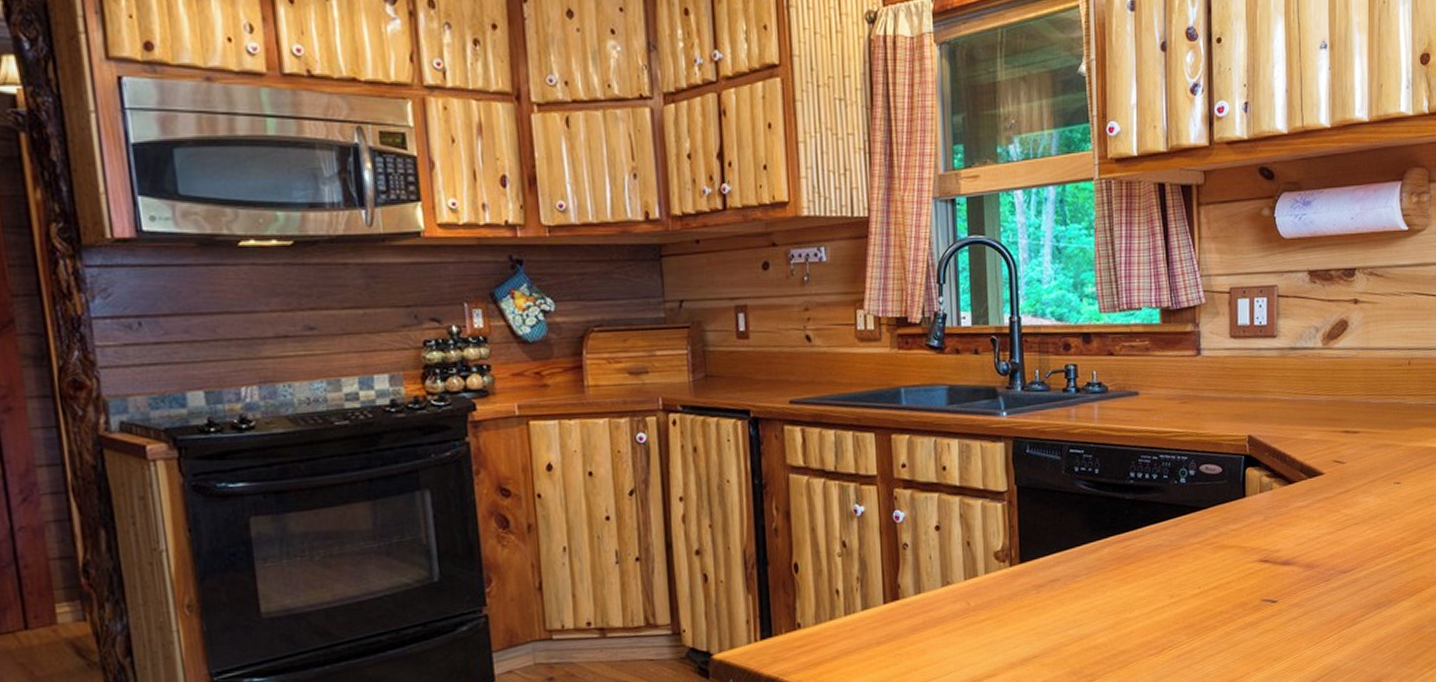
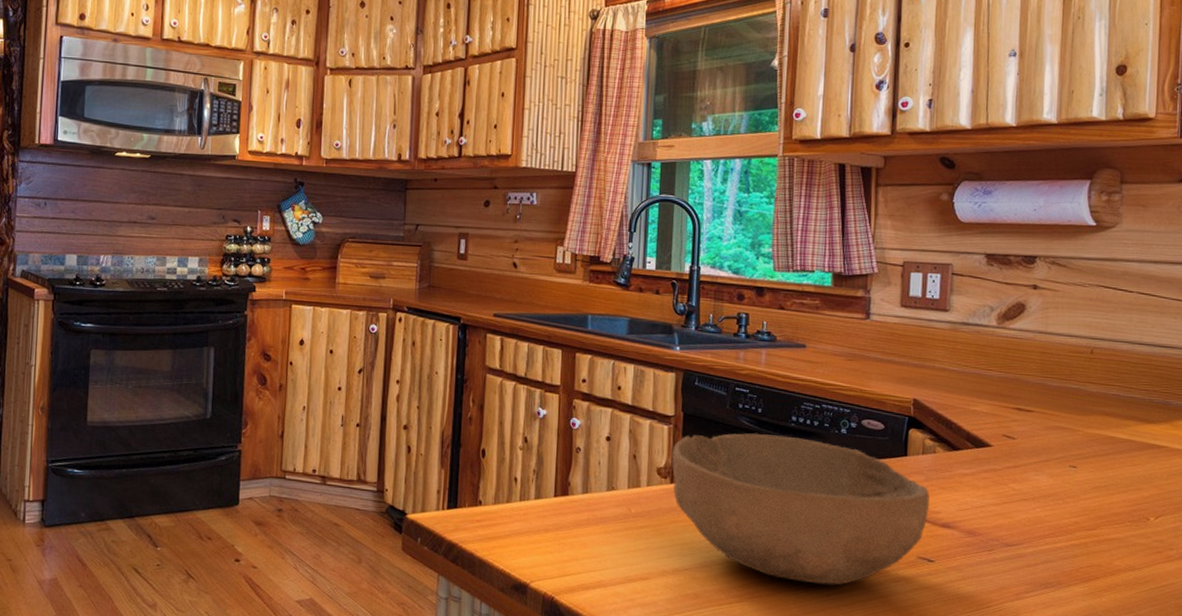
bowl: none [1008,495,1269,648] -> present [671,433,929,586]

